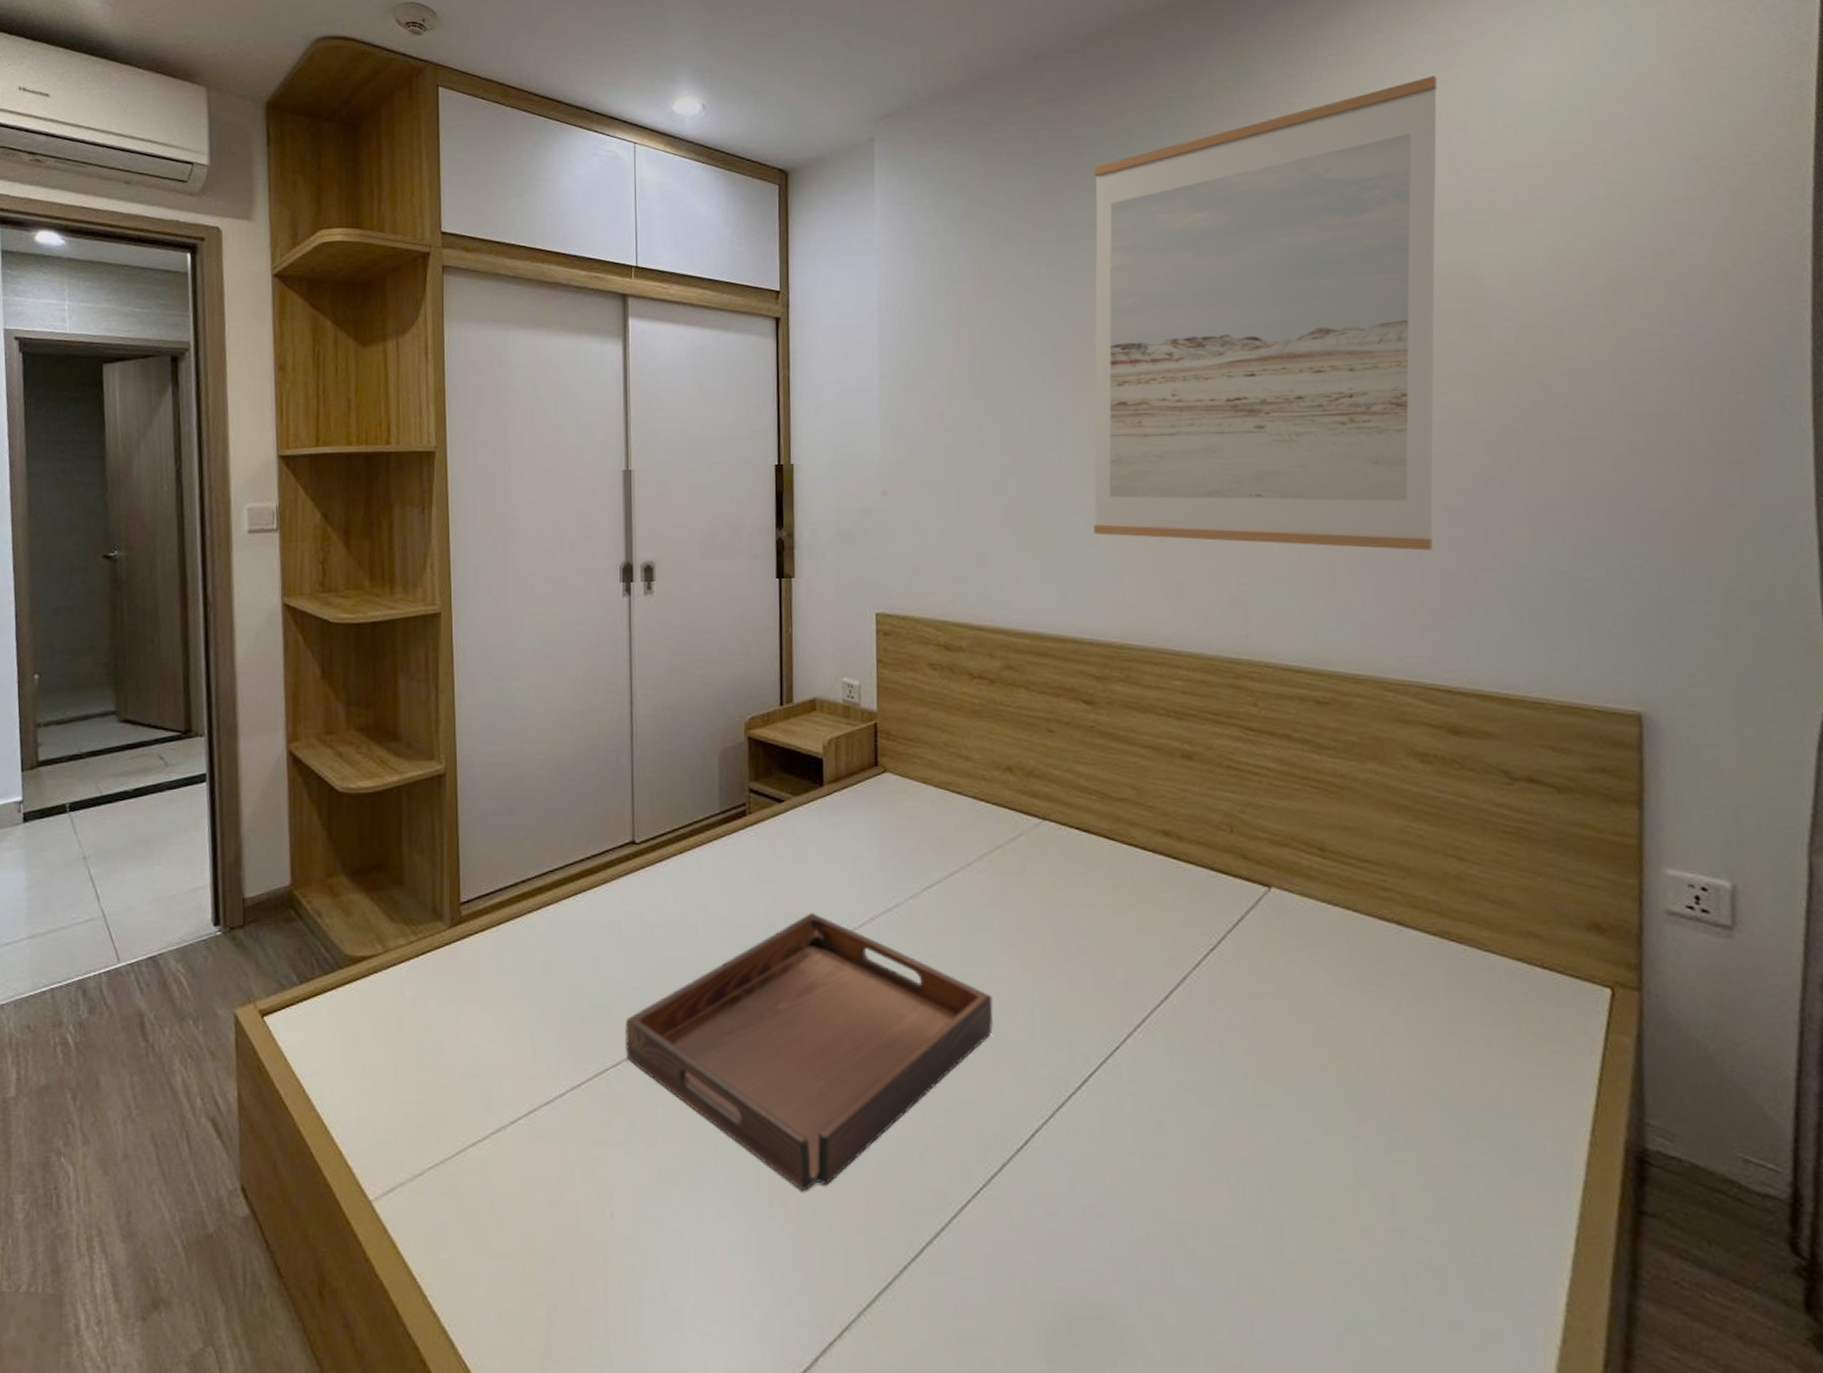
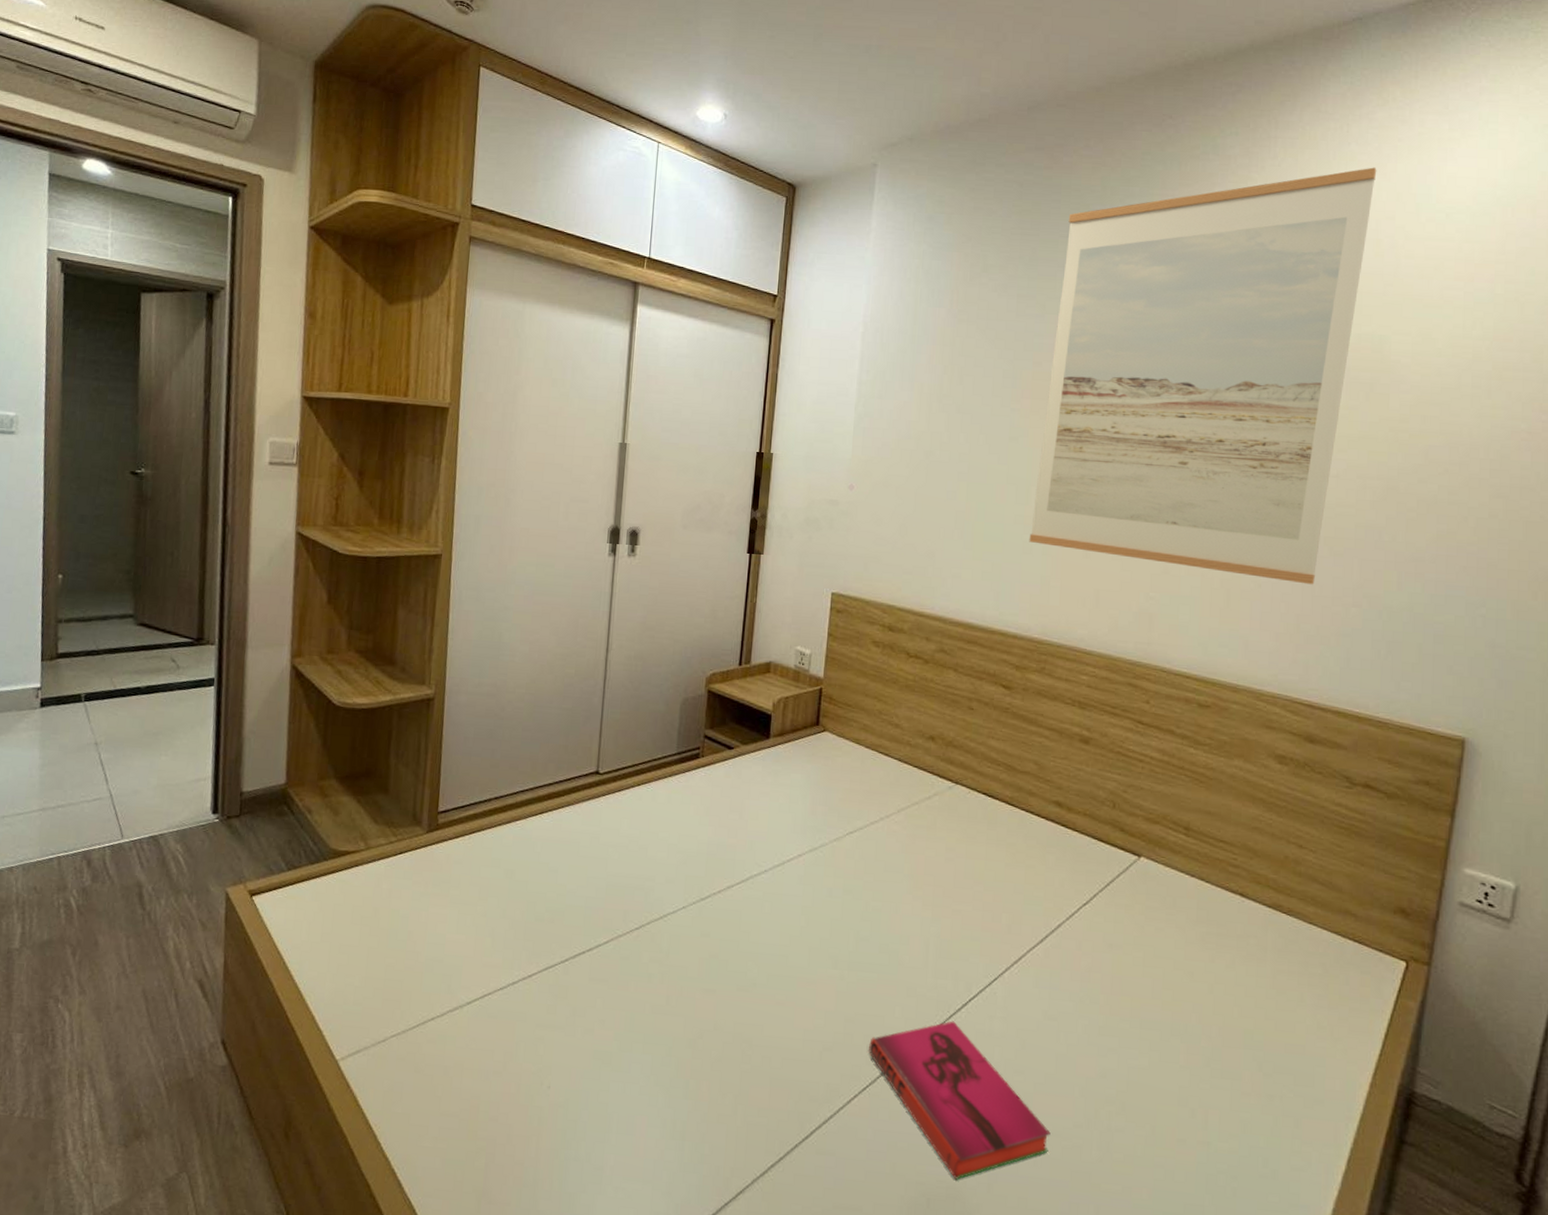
serving tray: present [625,913,994,1192] -> none [574,846,895,1078]
hardback book: none [977,1102,1207,1298] -> present [869,1021,1051,1181]

